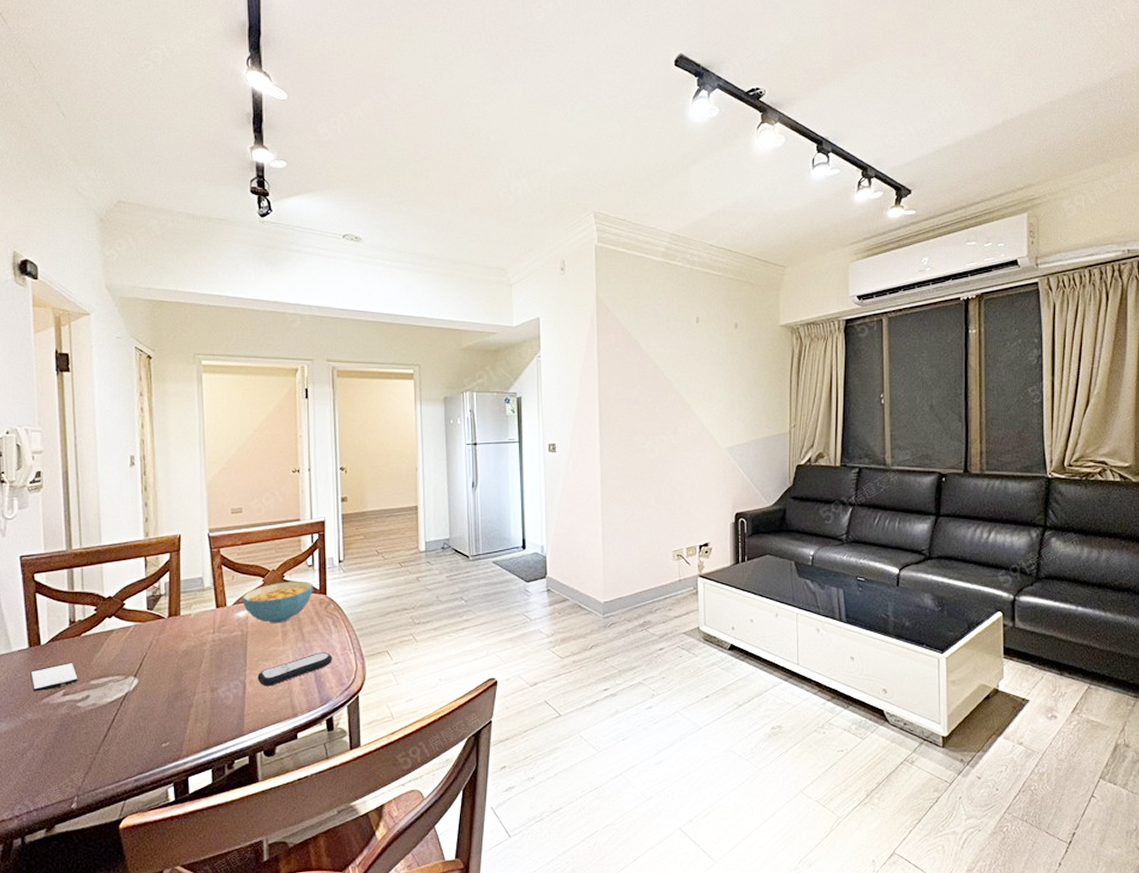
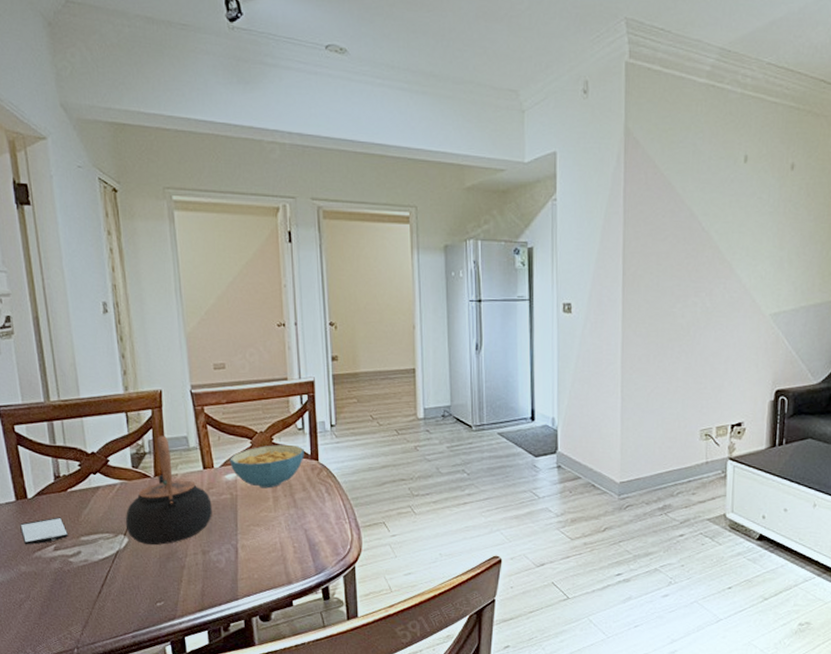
teapot: none [136,577,222,686] -> present [125,435,212,546]
remote control: present [258,652,332,686] -> none [249,520,327,552]

